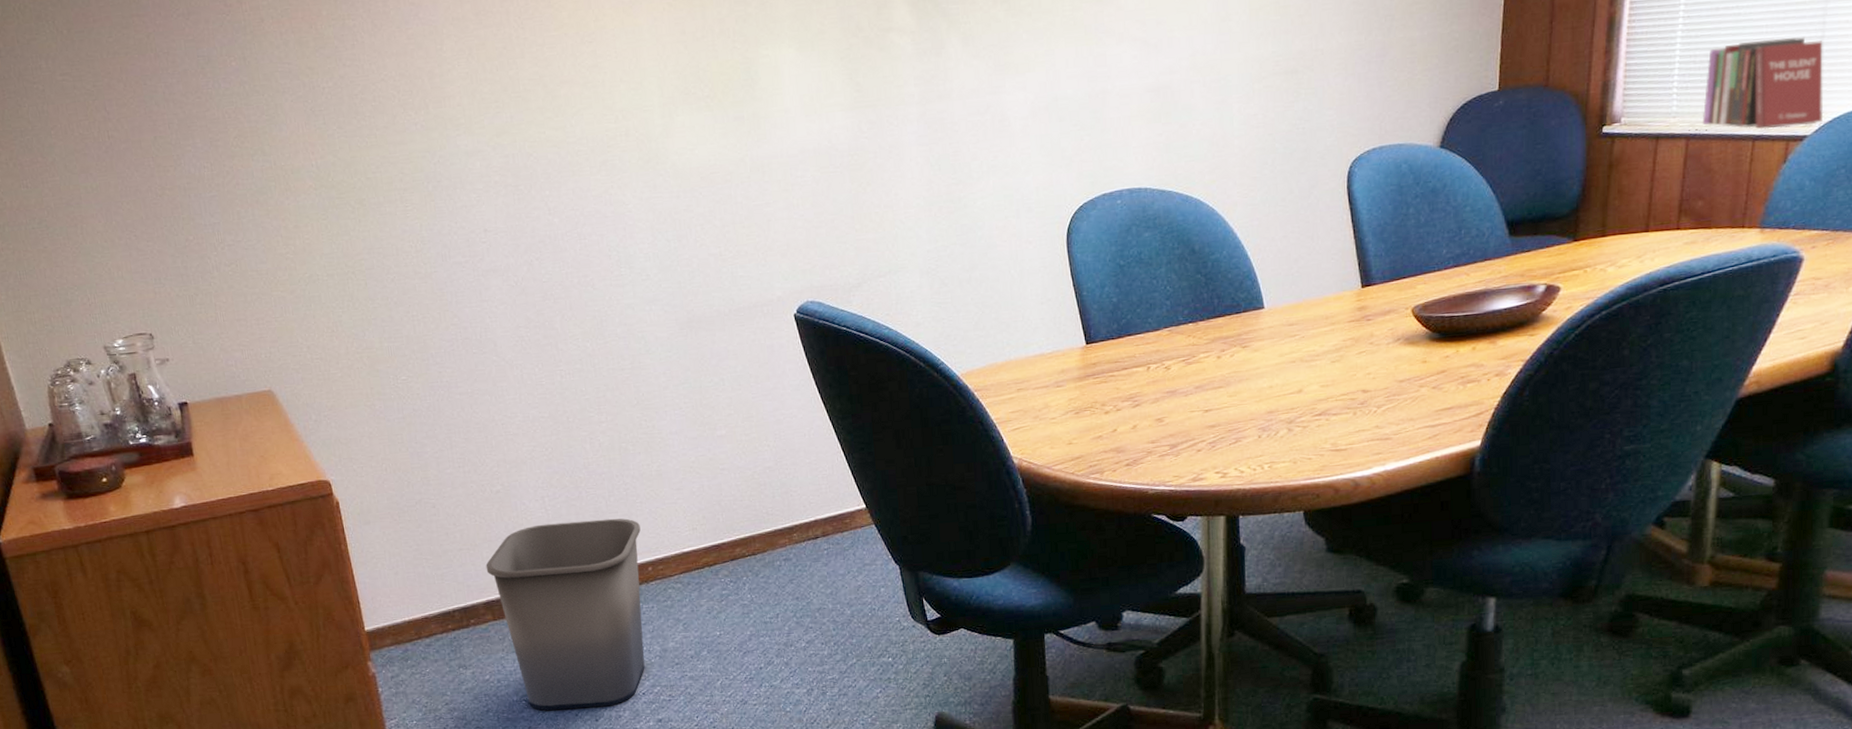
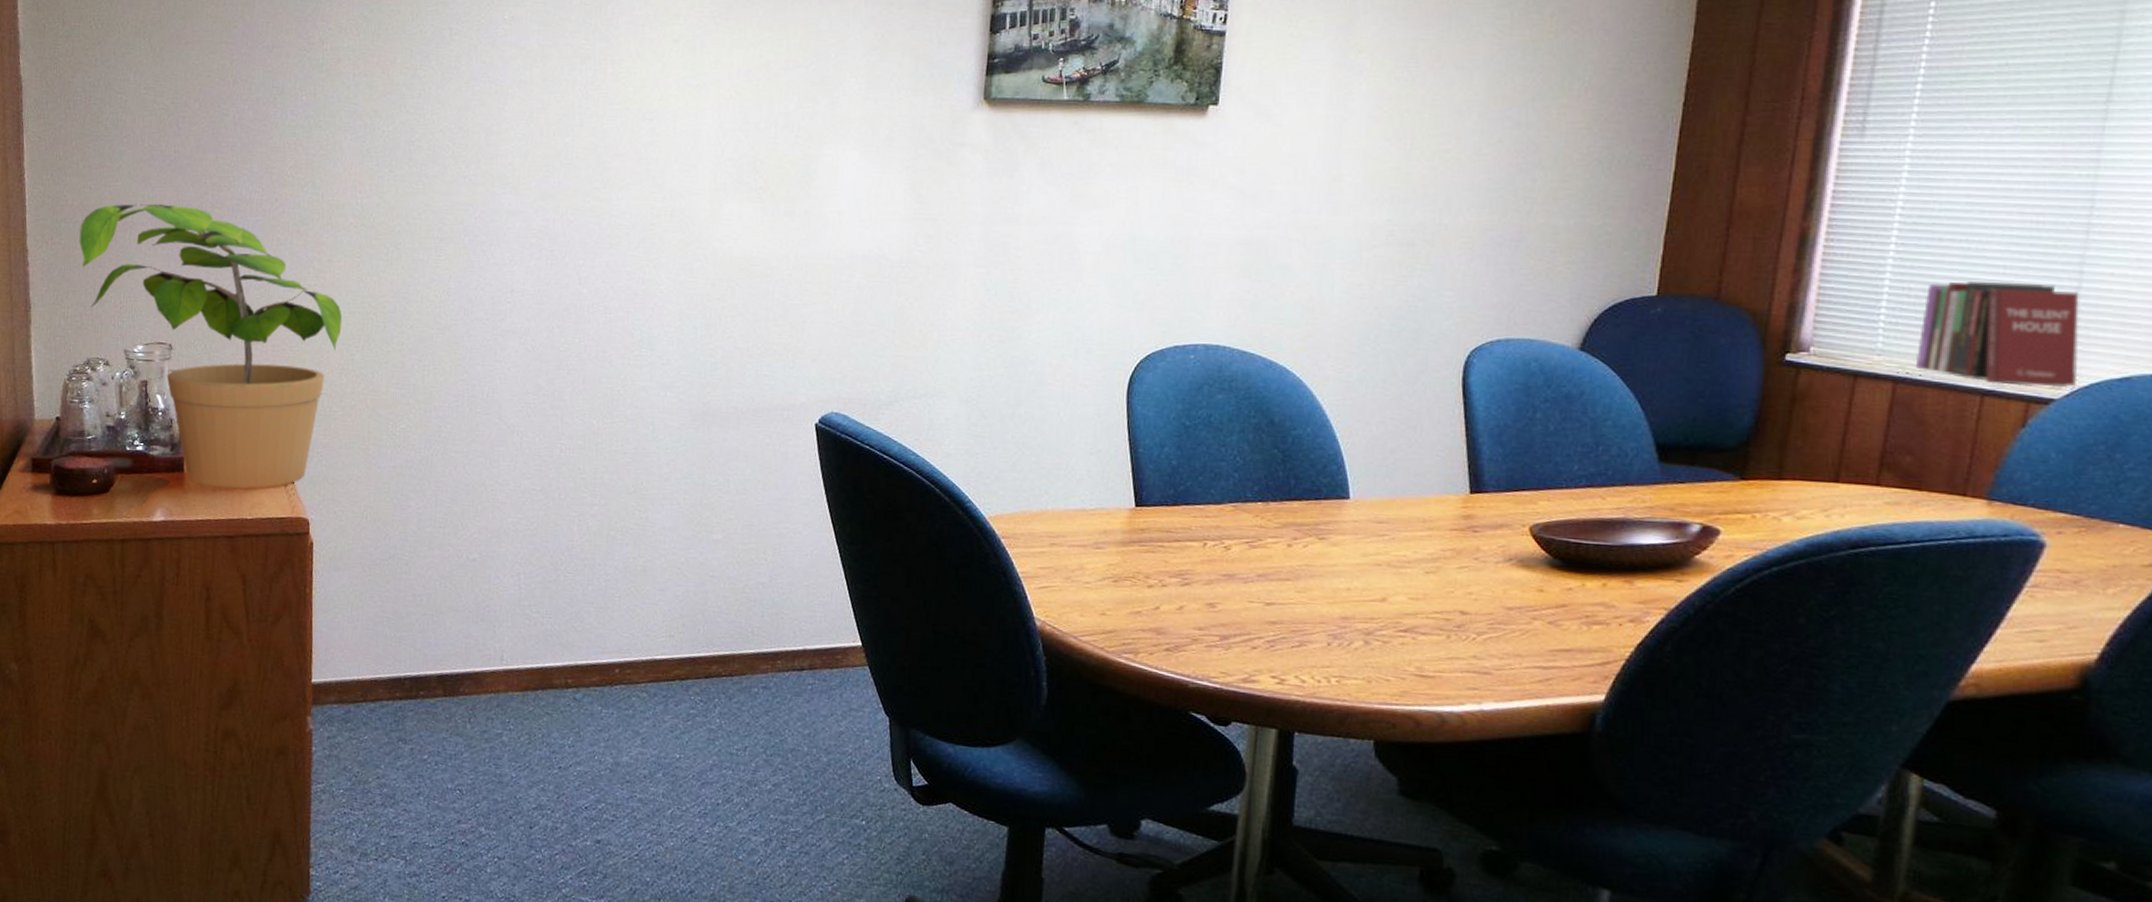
potted plant: none [26,192,323,467] -> present [79,203,342,489]
waste bin: present [486,518,645,711] -> none [446,602,615,815]

